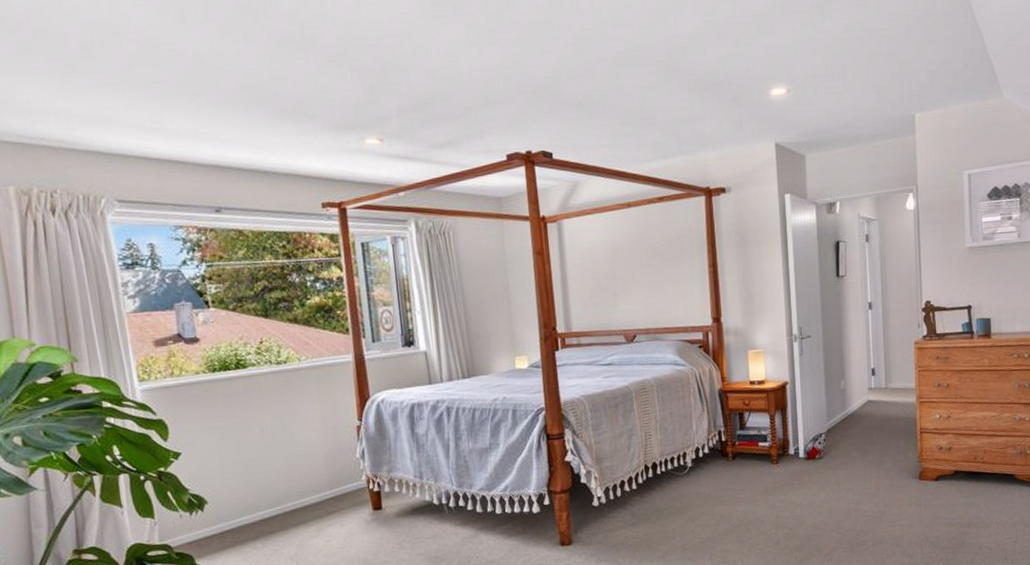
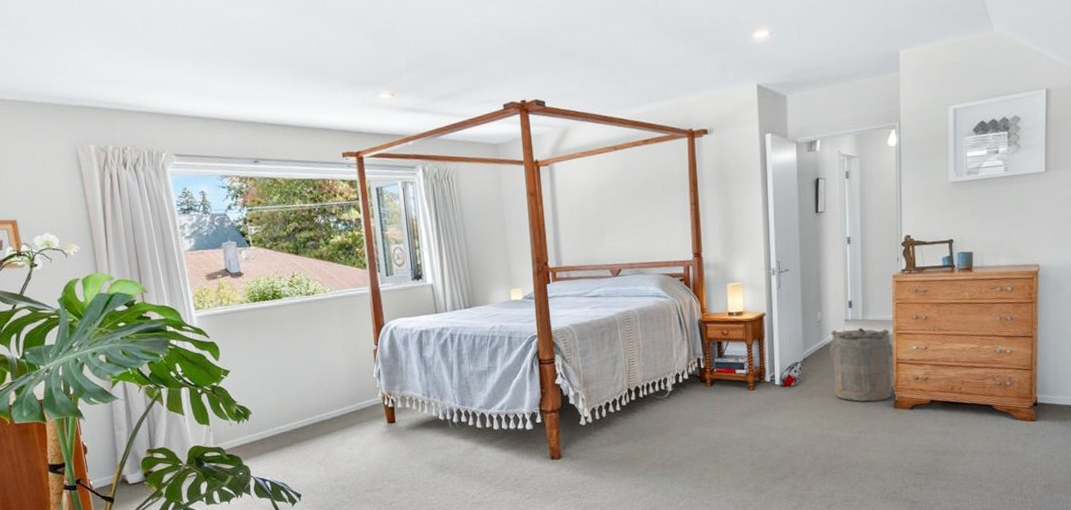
laundry hamper: none [853,396,918,474] -> present [829,327,895,402]

